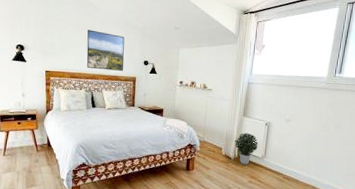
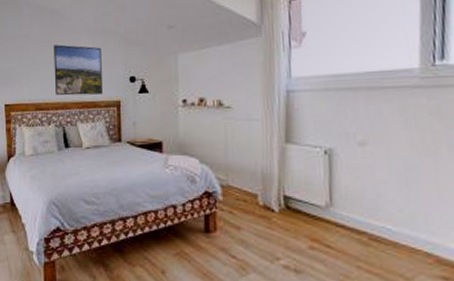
potted plant: present [234,132,258,165] -> none [275,168,317,220]

